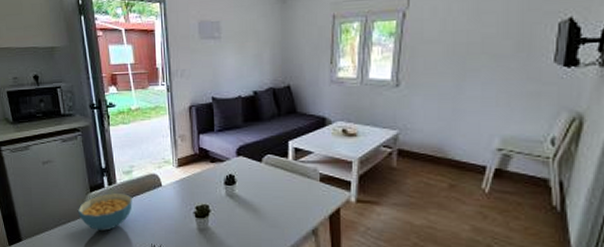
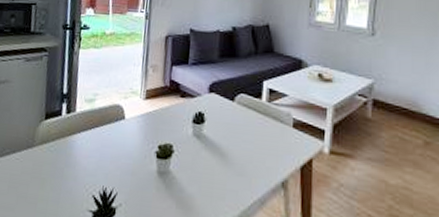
cereal bowl: present [78,193,132,231] -> none [26,122,90,166]

